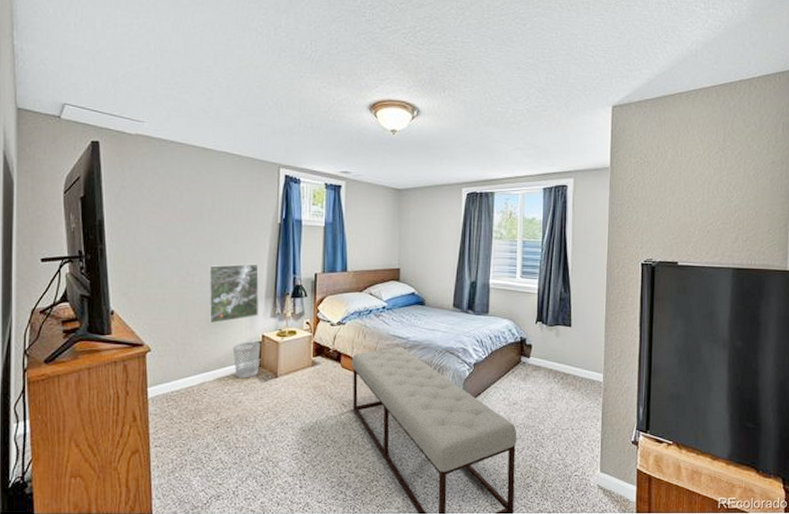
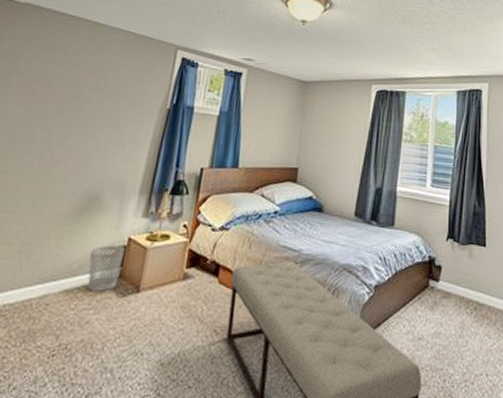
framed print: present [207,263,259,324] -> none [66,151,138,221]

